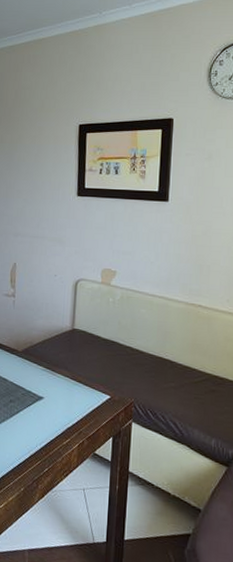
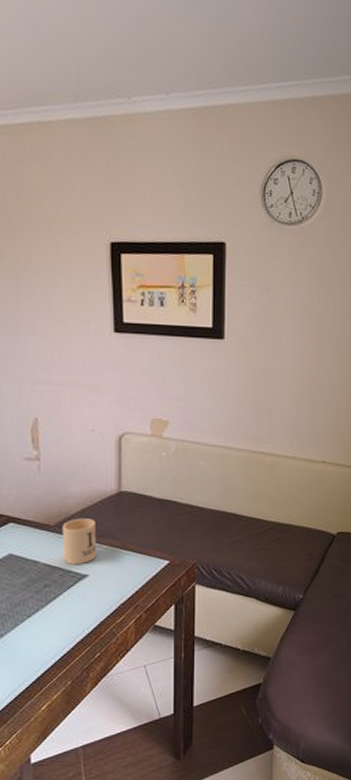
mug: none [26,347,52,387] -> present [62,517,97,564]

